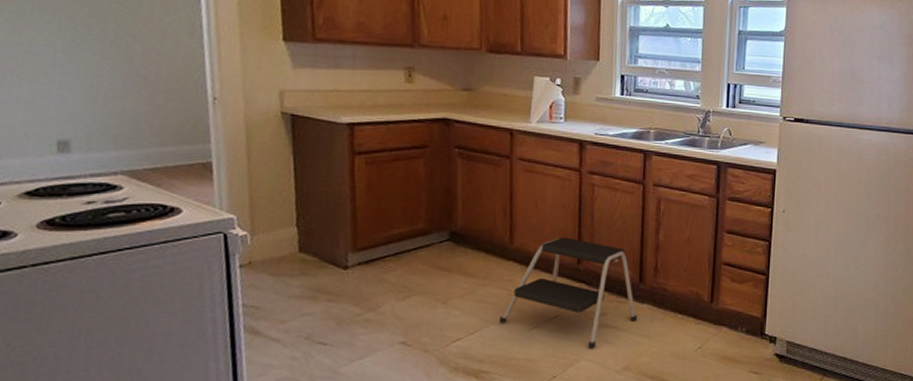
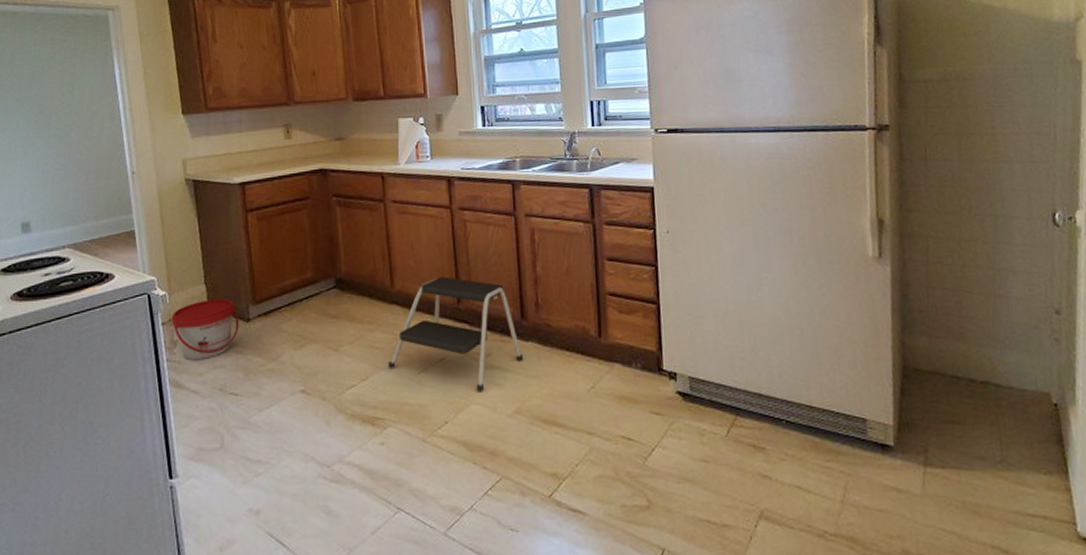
bucket: none [251,243,336,307] -> present [171,298,239,361]

